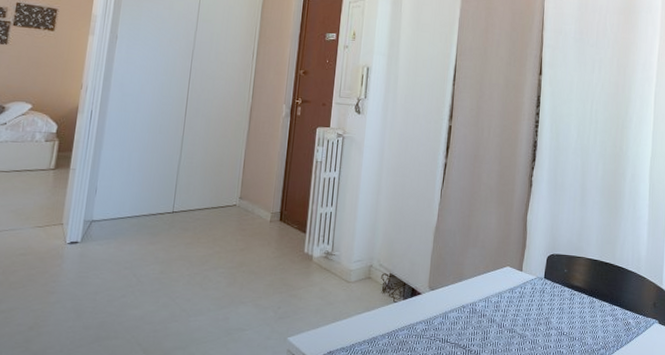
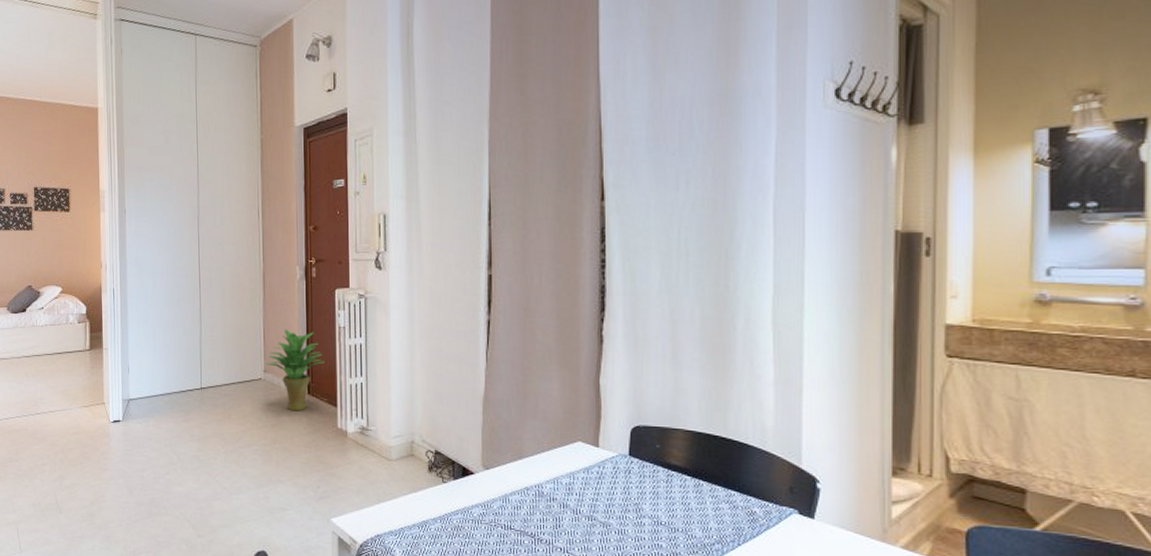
potted plant: none [242,160,300,237] -> present [265,329,325,412]

